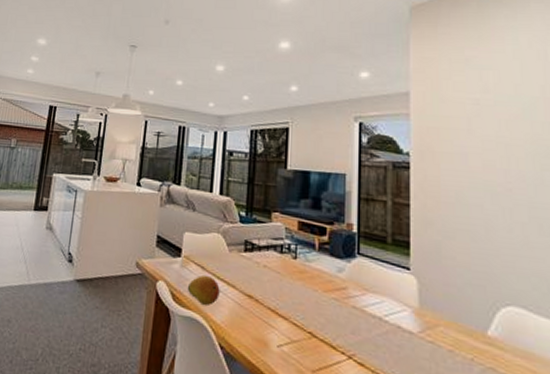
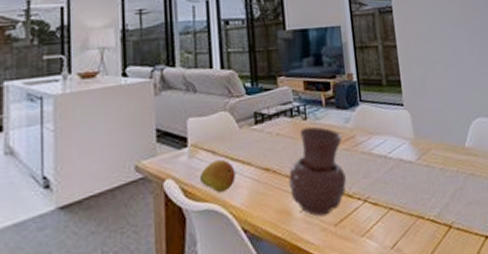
vase: none [269,266,333,359] -> present [288,126,346,217]

